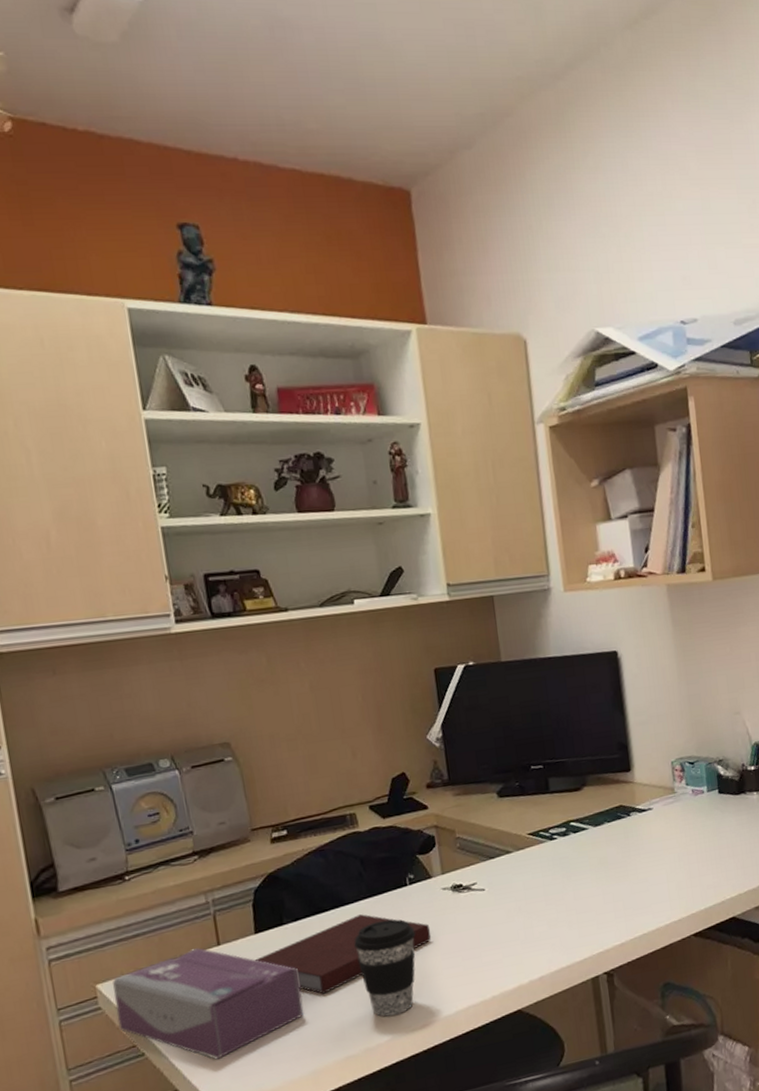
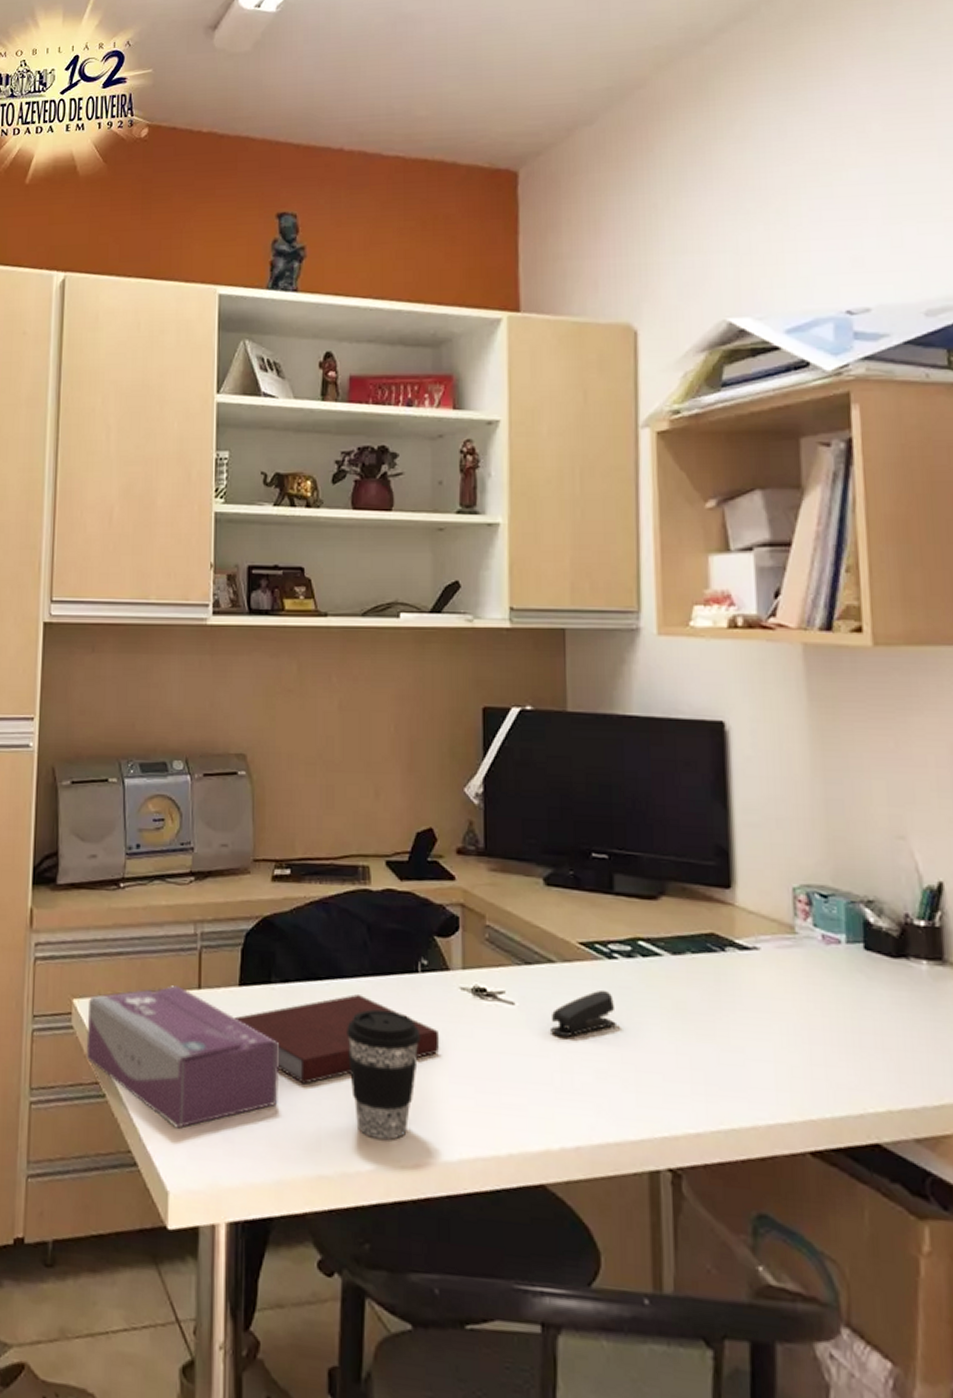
stapler: none [512,863,560,904] -> present [549,989,616,1037]

